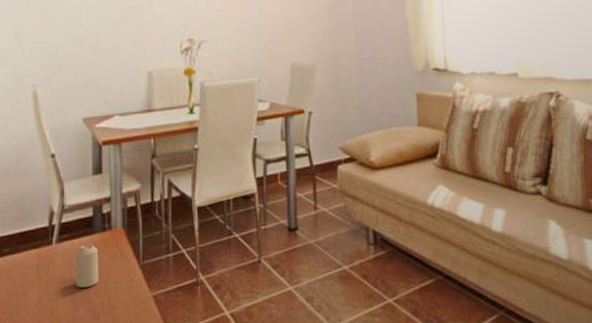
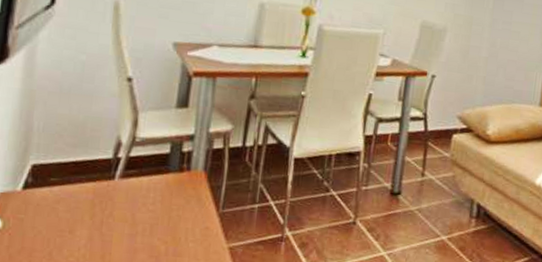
candle: present [75,245,99,288] -> none [138,184,170,231]

